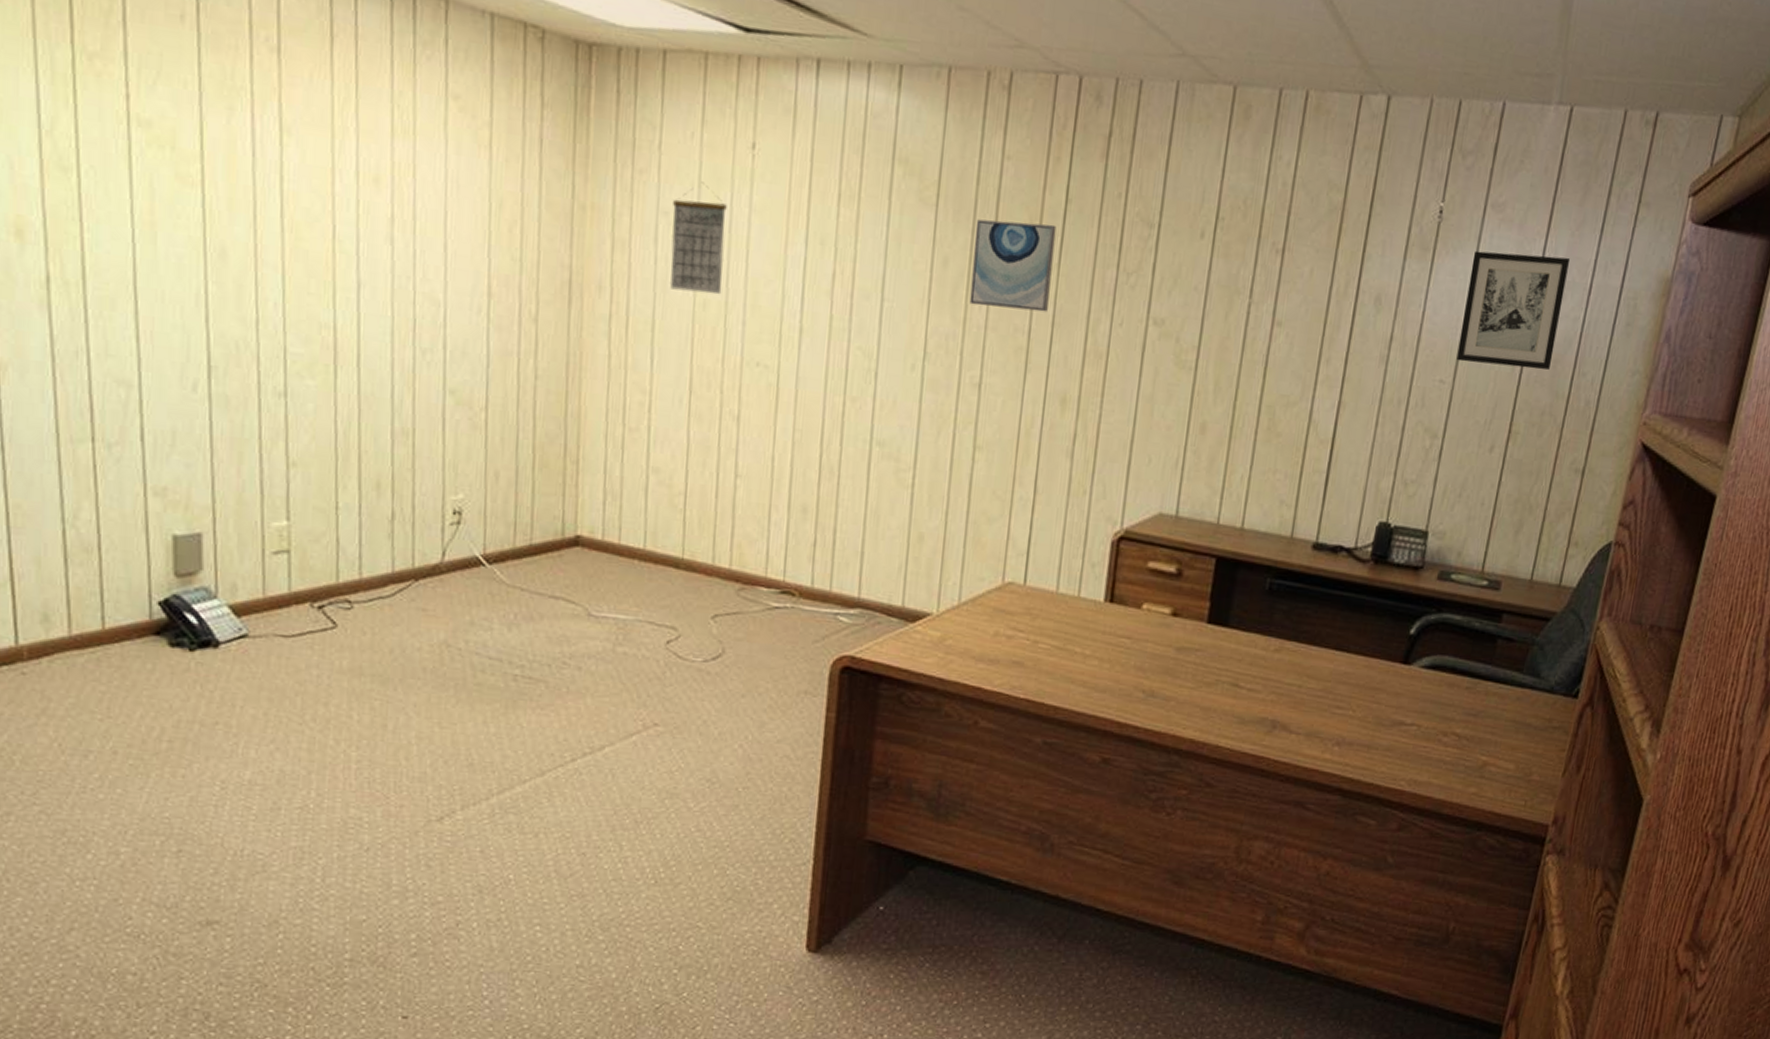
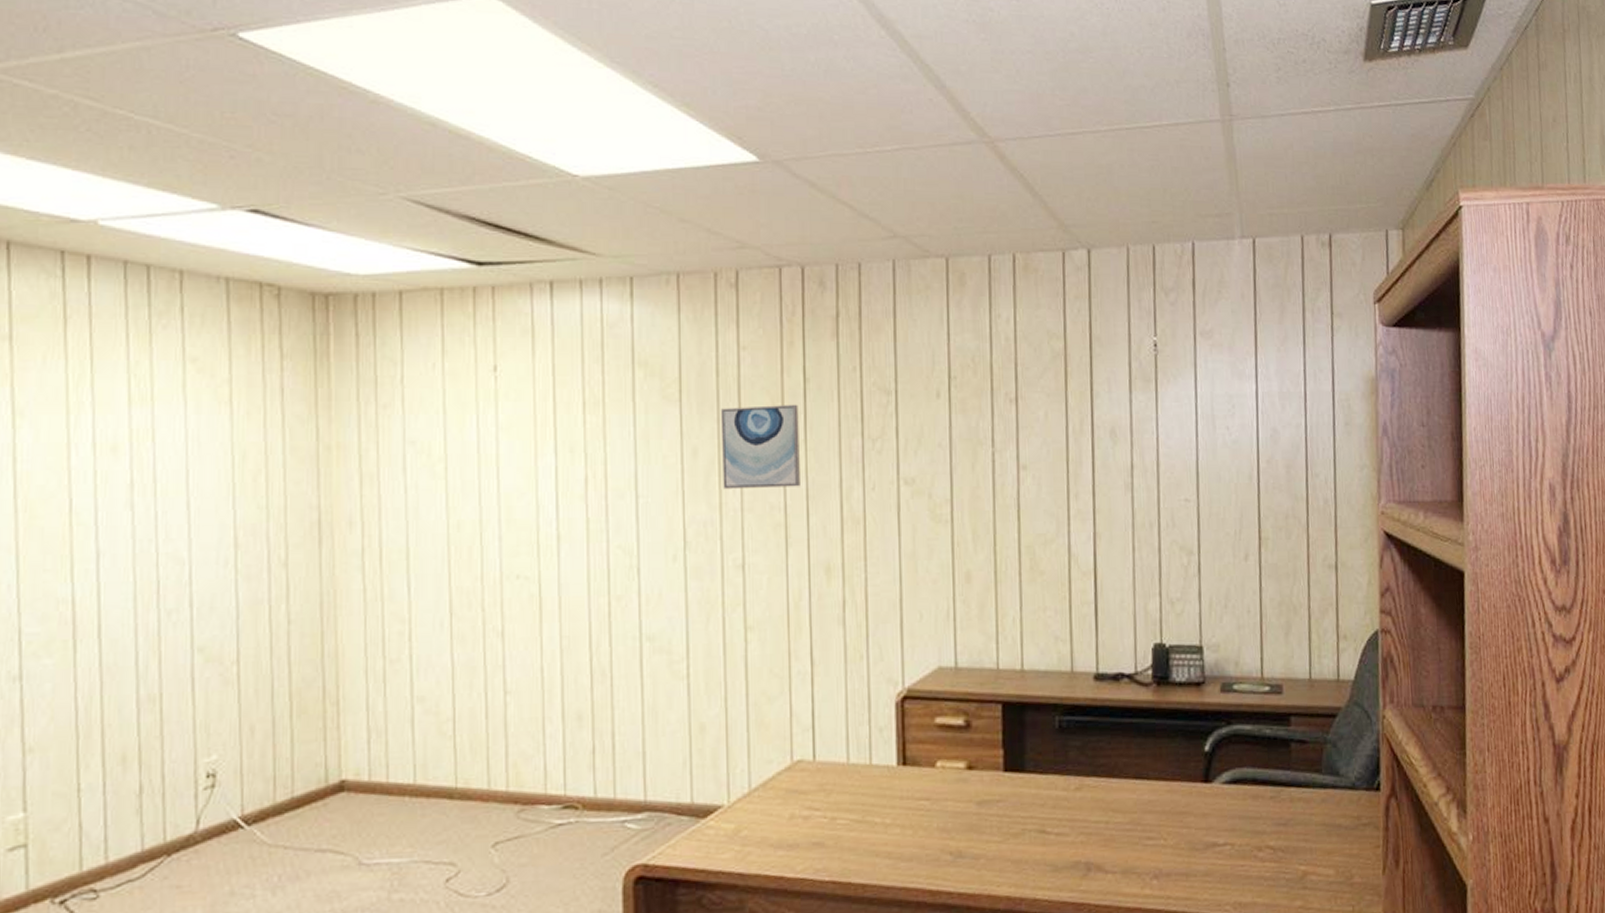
calendar: present [670,182,727,295] -> none [419,408,475,515]
wall art: present [1456,250,1571,370] -> none [1192,371,1285,479]

